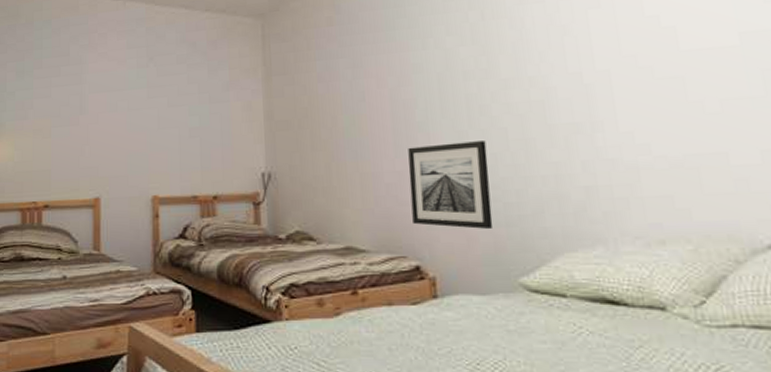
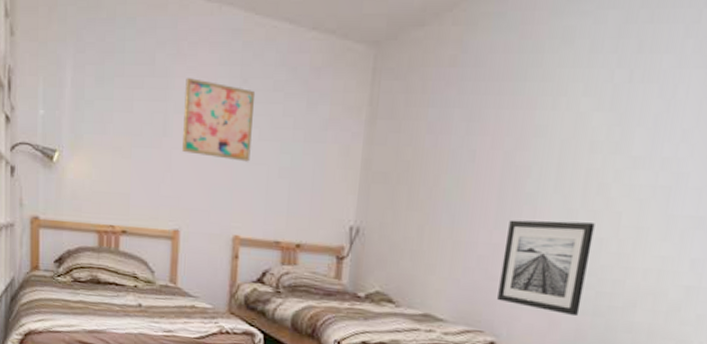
wall art: none [98,62,162,128] -> present [182,78,256,162]

